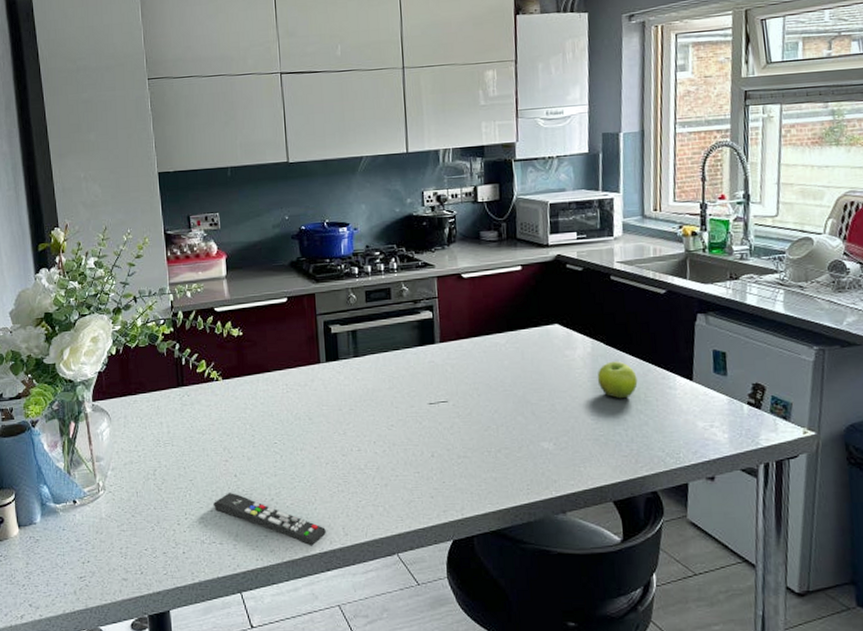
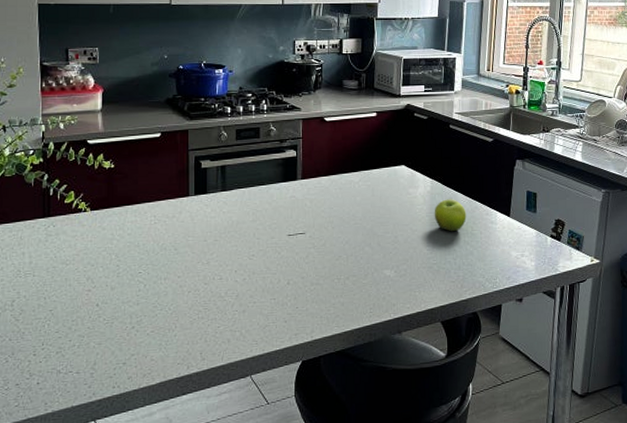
remote control: present [214,493,326,546] -> none [73,322,184,372]

